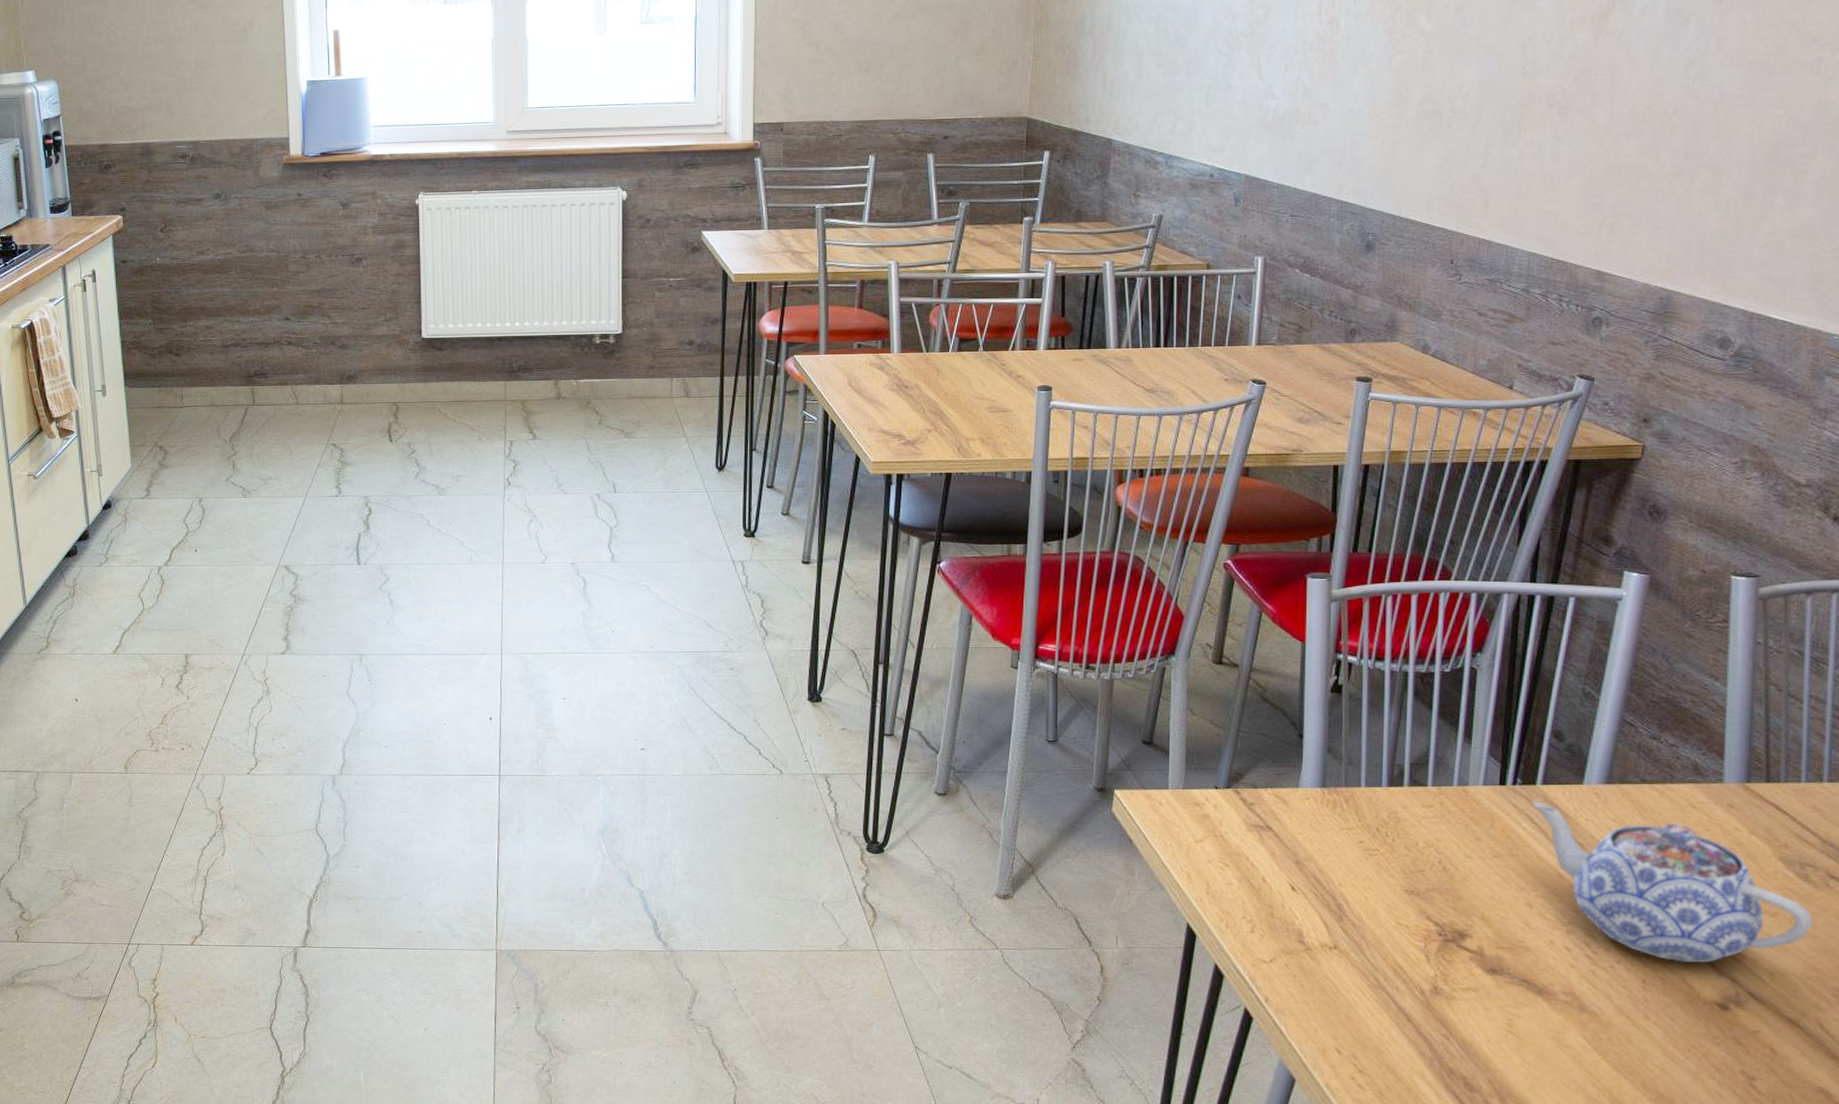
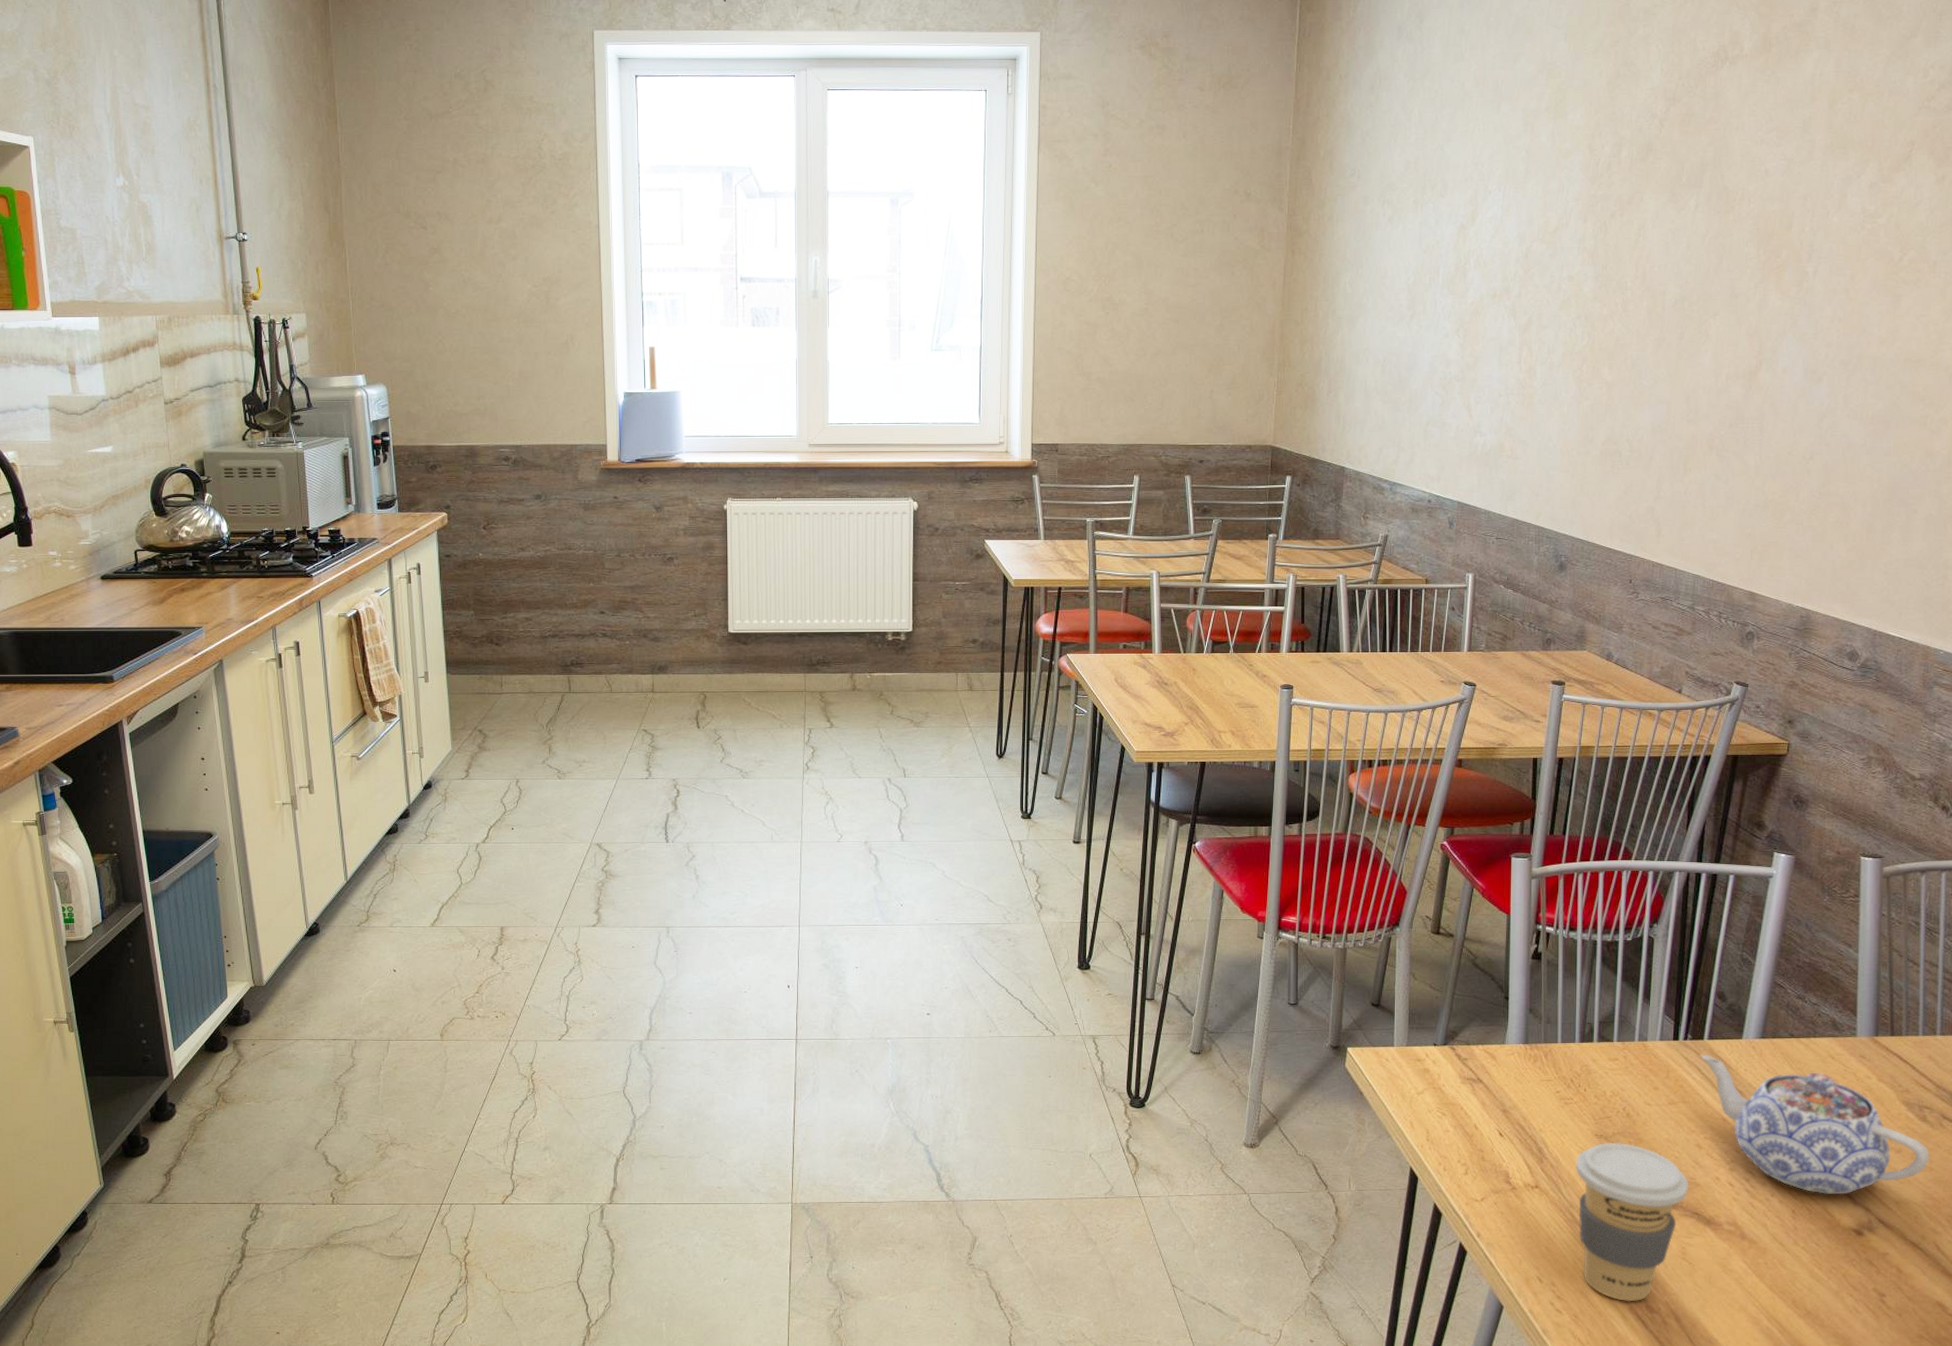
coffee cup: none [1382,899,1517,1079] -> present [1576,1142,1689,1302]

